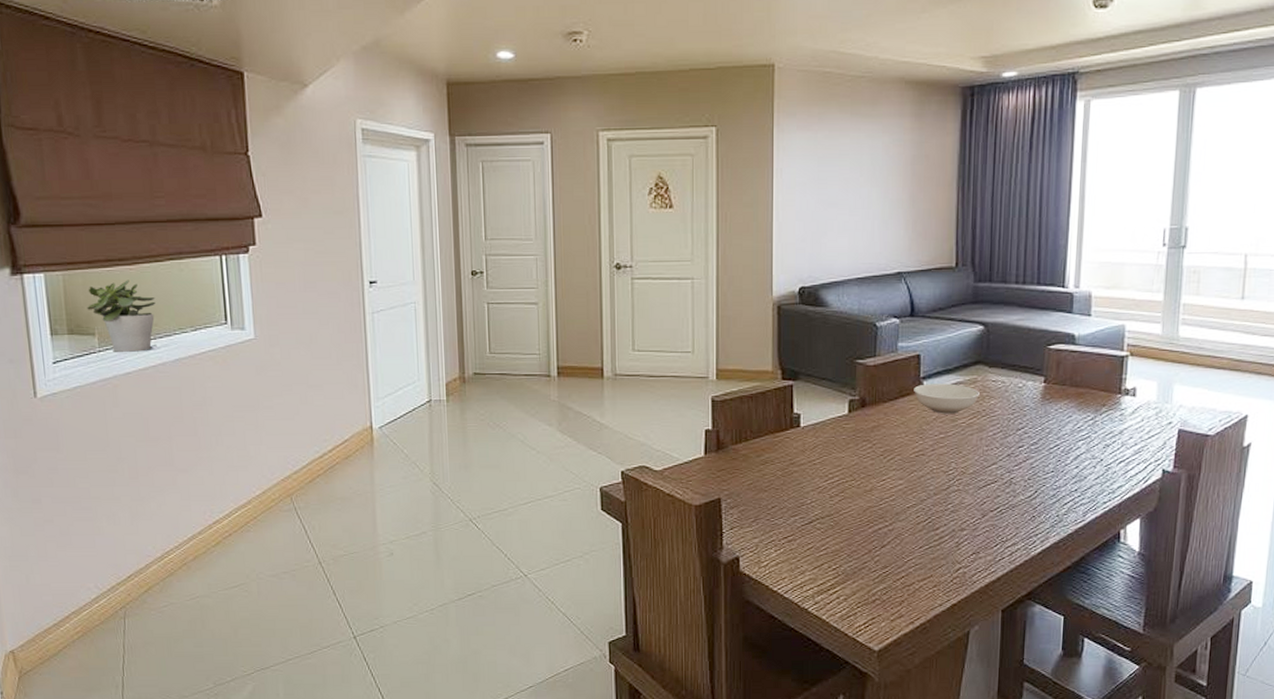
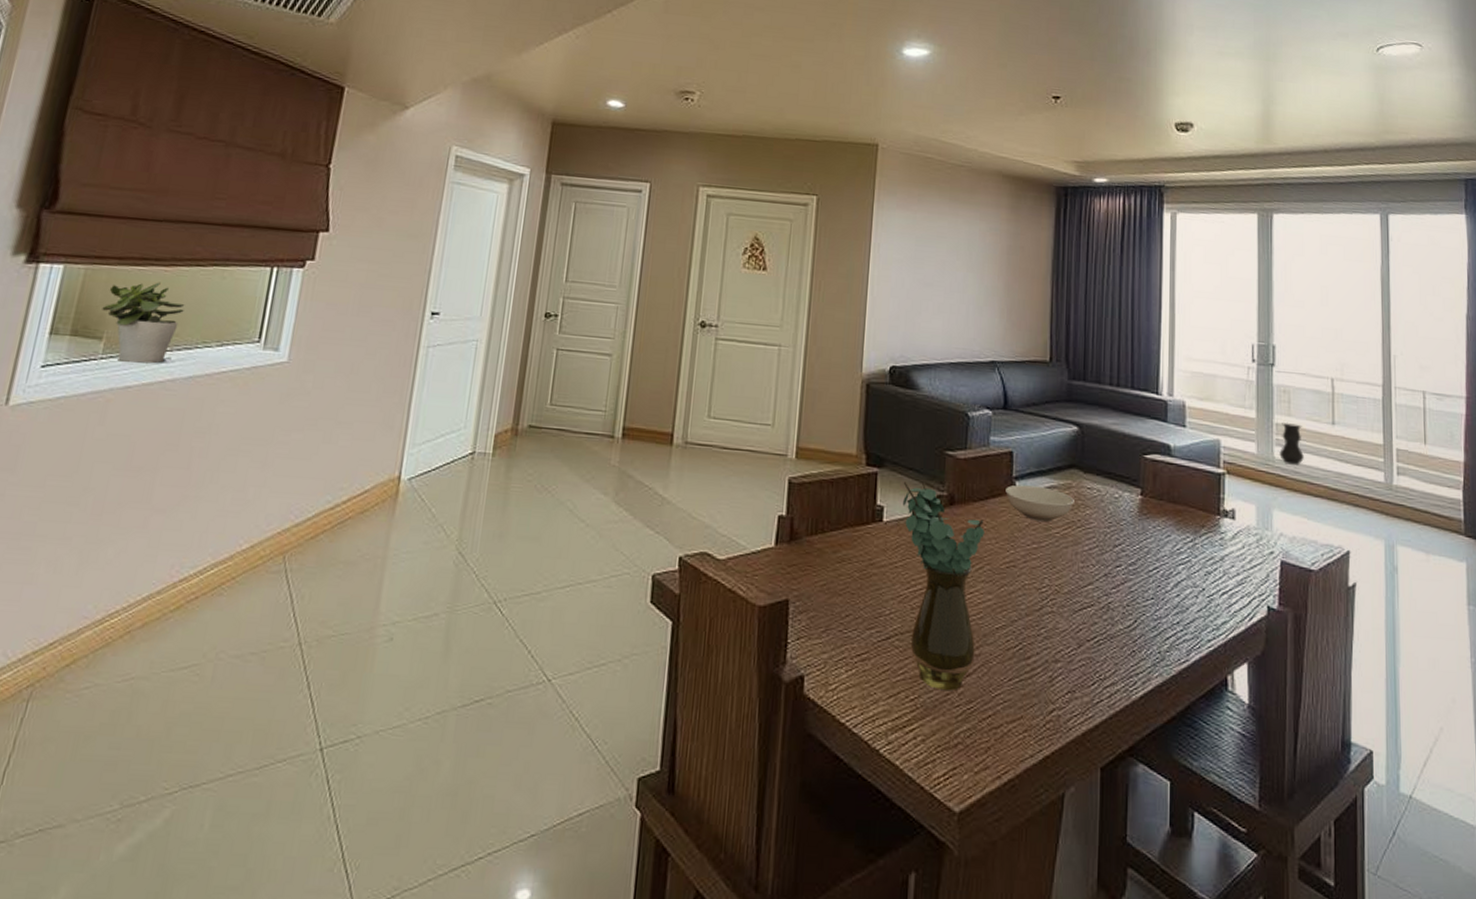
vase: none [817,389,895,560] -> present [903,481,985,691]
vase: none [1184,301,1210,341] -> present [1279,422,1304,465]

